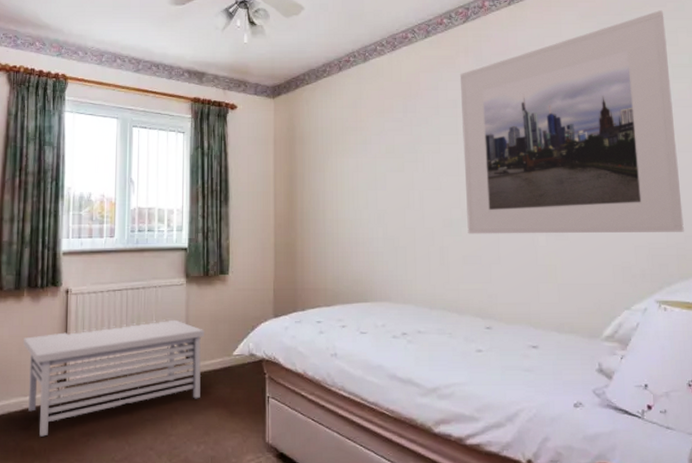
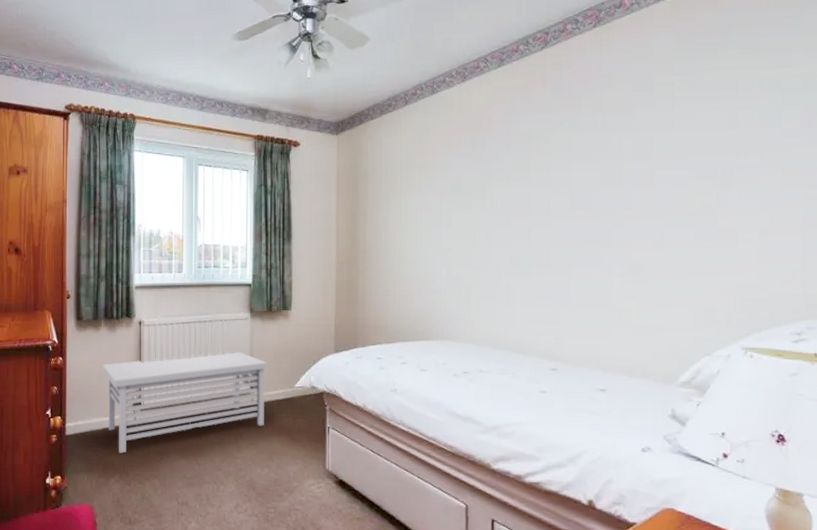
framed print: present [459,10,684,234] -> none [535,27,781,275]

